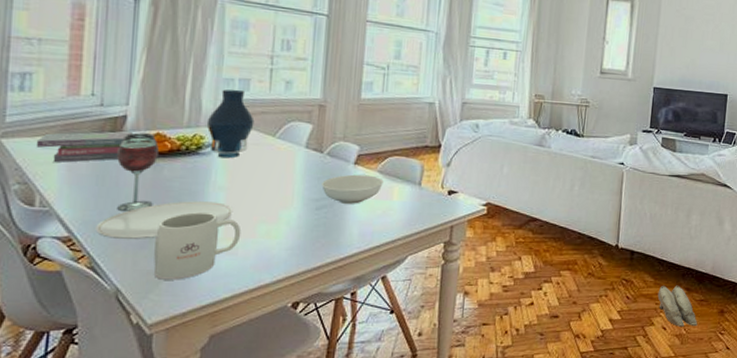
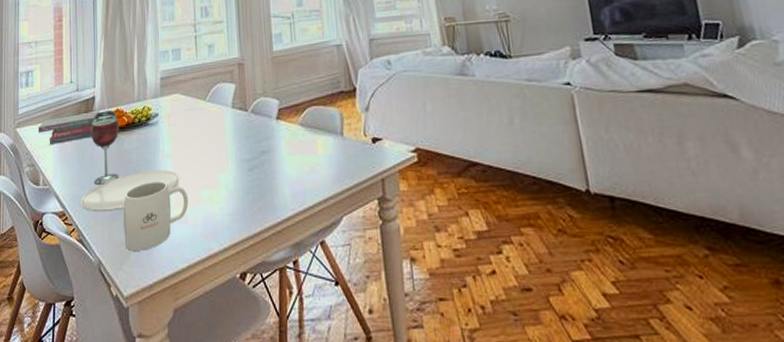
vase: present [206,89,255,159] -> none [151,59,188,127]
bowl: present [321,174,384,204] -> none [250,129,307,162]
slippers: present [657,285,698,328] -> none [664,243,742,307]

